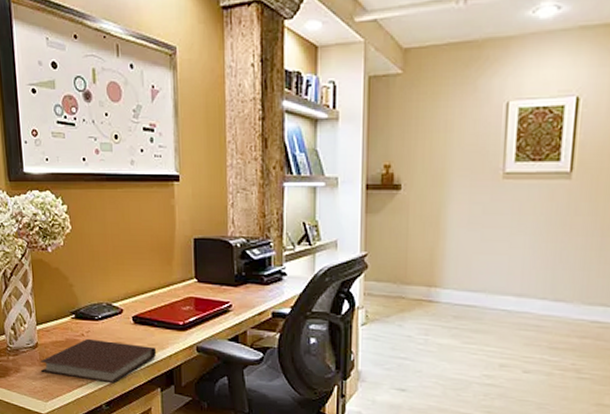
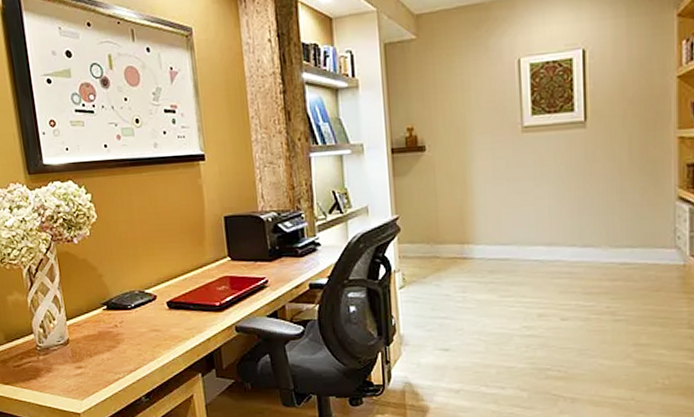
notebook: present [39,338,156,384] -> none [72,329,194,374]

